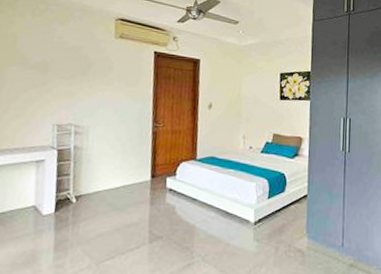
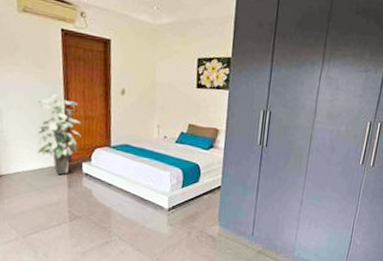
indoor plant: none [121,110,168,192] -> present [37,94,81,175]

